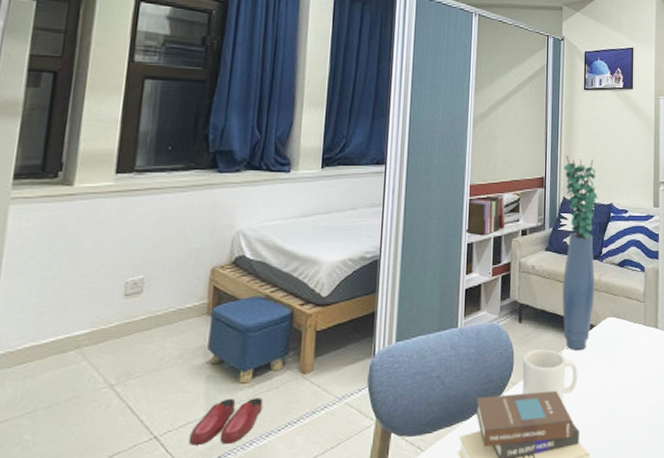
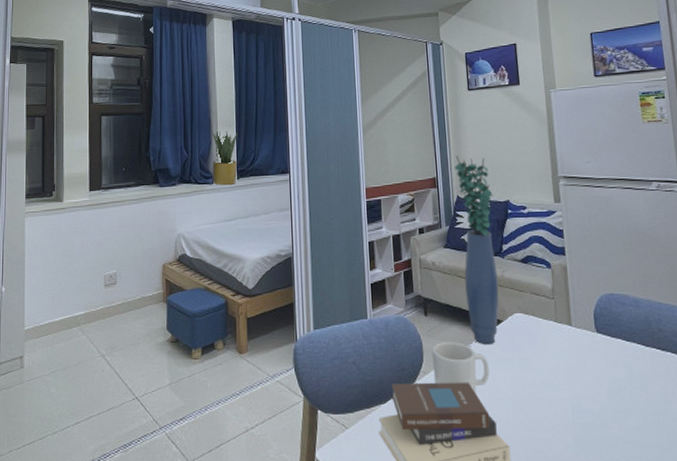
slippers: present [188,397,263,445] -> none [160,370,212,408]
planter: none [290,110,328,175] -> present [212,131,238,186]
books: present [465,195,506,236] -> none [364,196,403,235]

